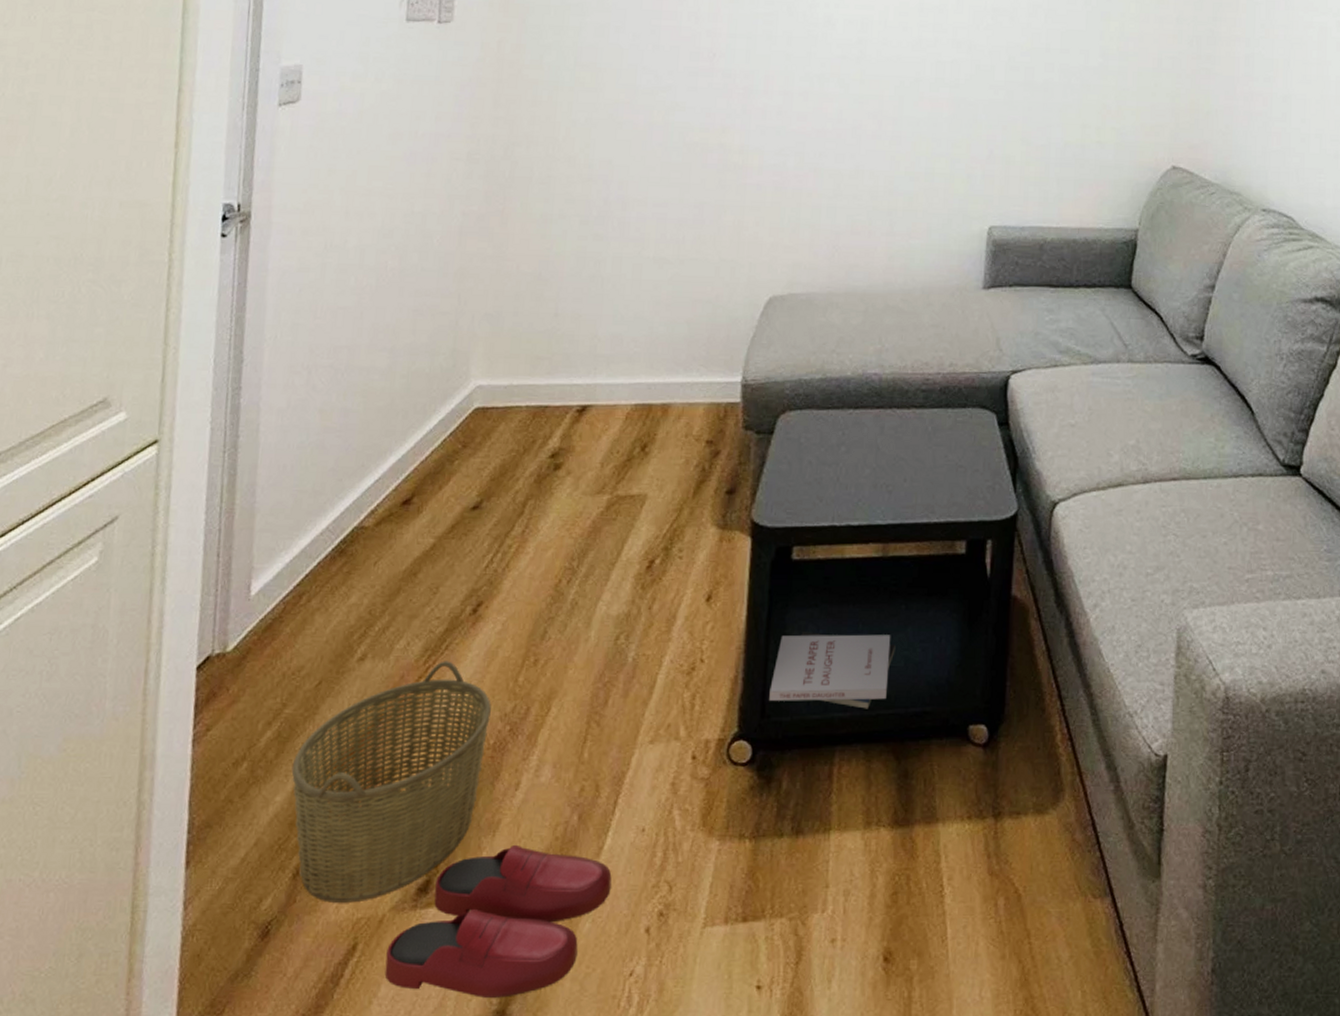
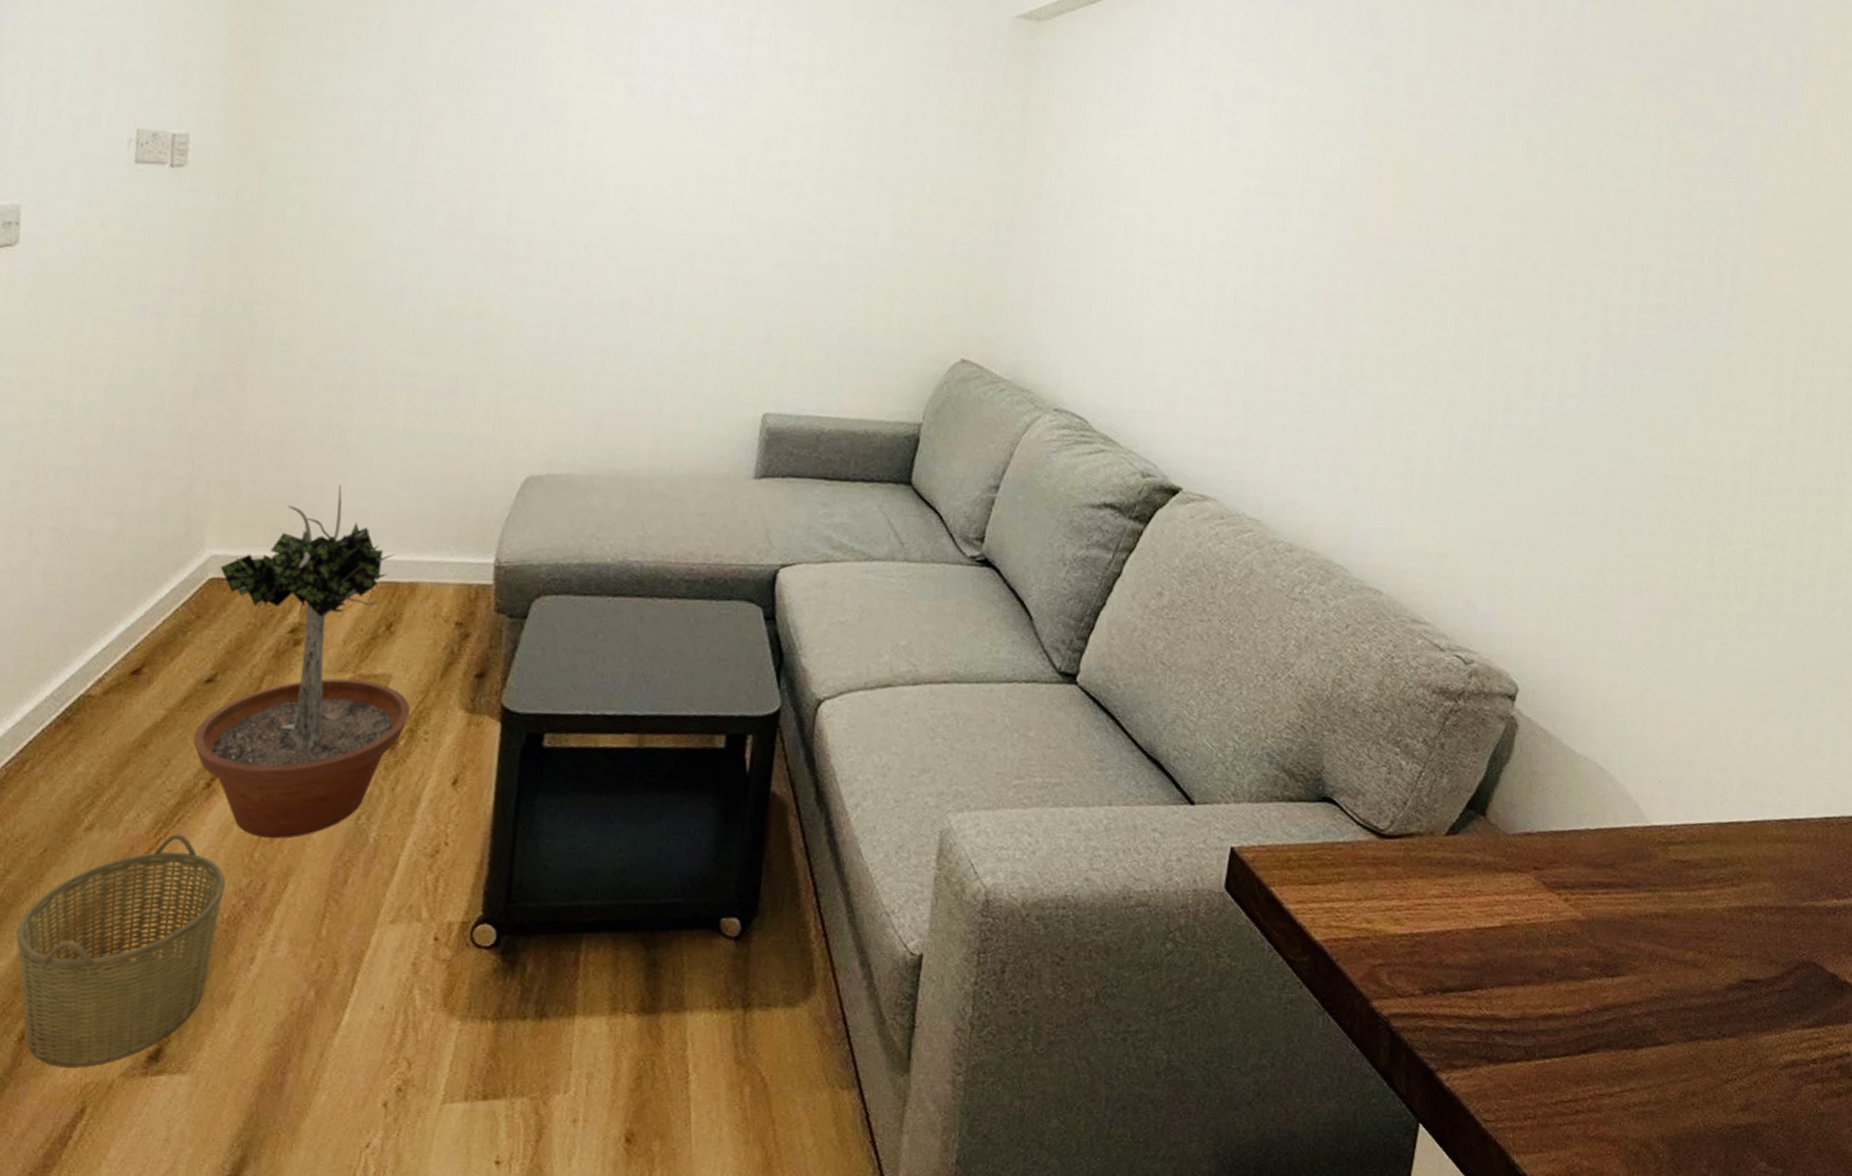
slippers: present [384,844,612,998] -> none [114,1017,349,1164]
potted tree: none [460,313,665,661] -> present [193,485,410,838]
books: present [769,632,896,709] -> none [515,819,649,898]

